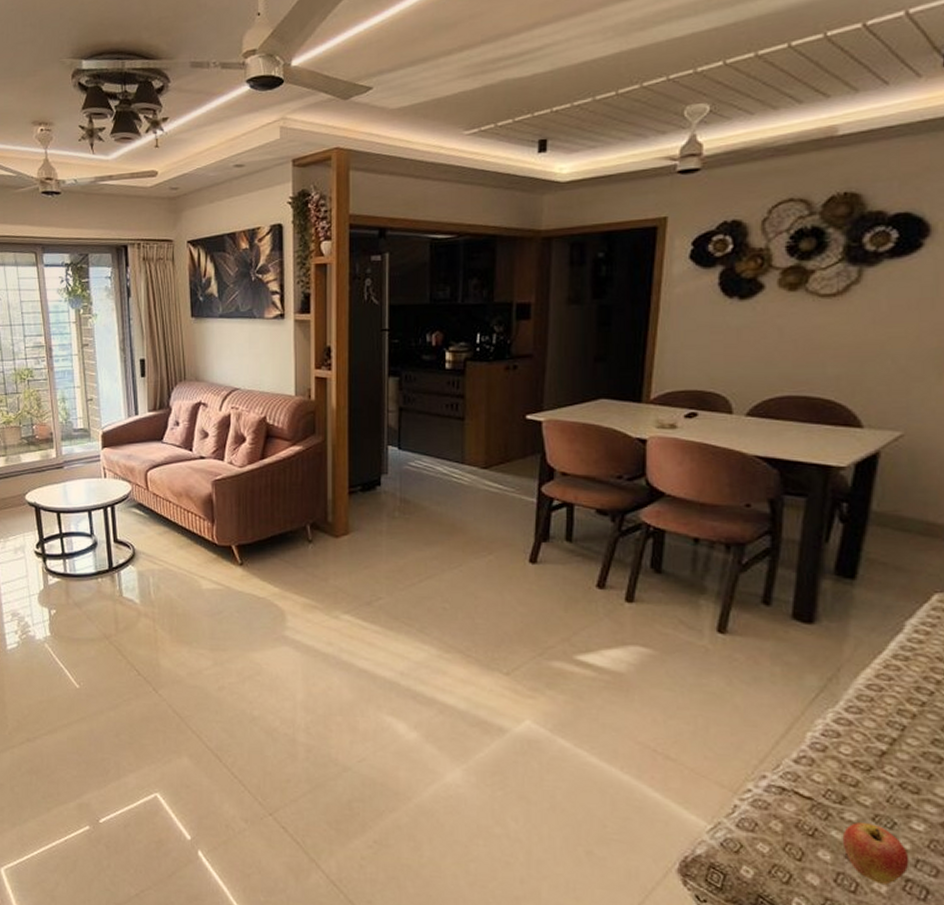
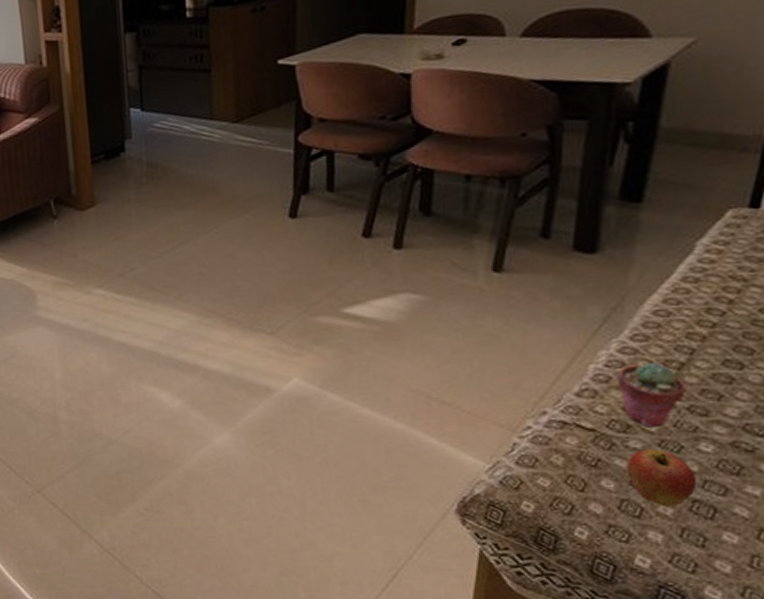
potted succulent: none [833,734,898,802] -> present [617,361,686,428]

